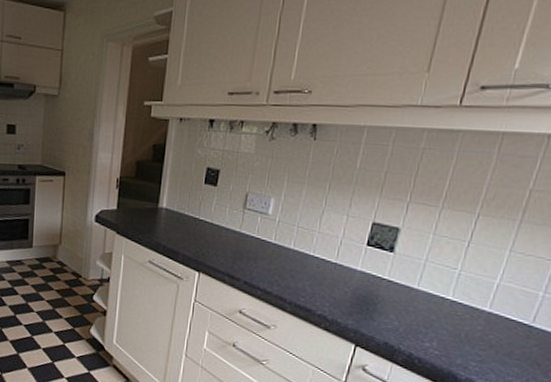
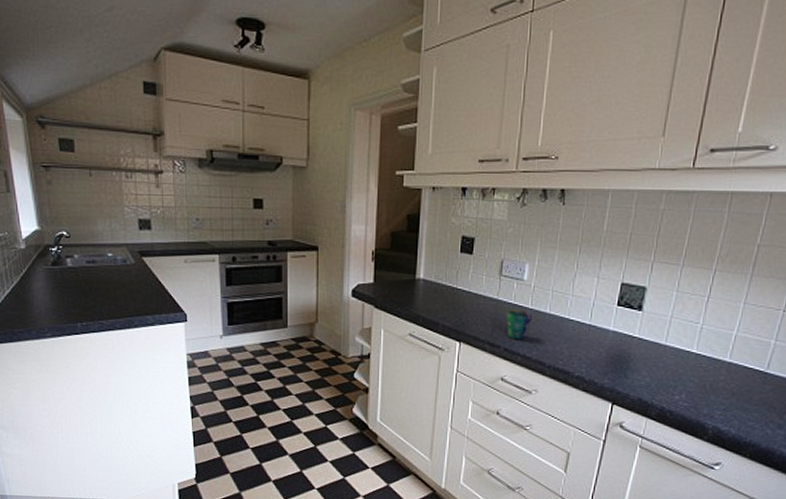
cup: none [248,243,276,275] -> present [506,309,533,340]

